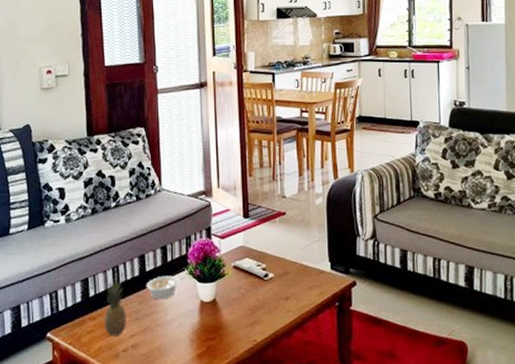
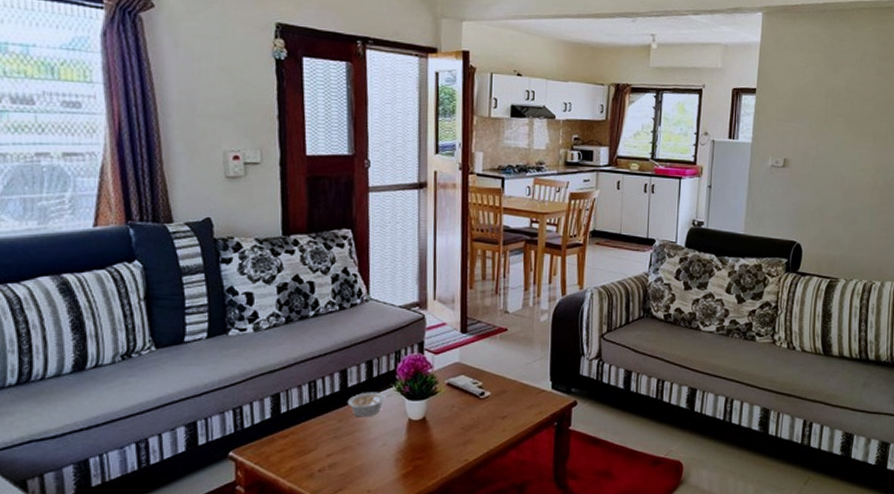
fruit: present [104,278,127,337] -> none [297,394,325,456]

